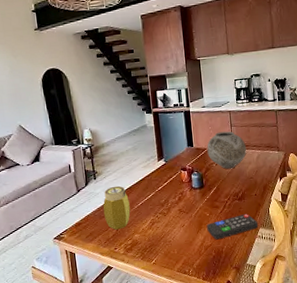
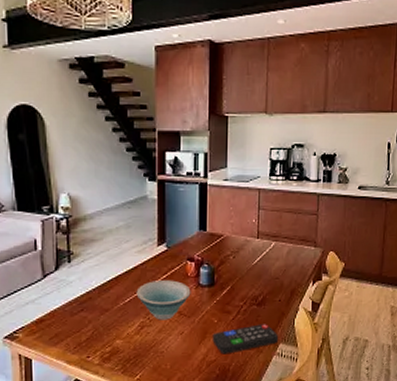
jar: present [103,185,130,230] -> none [76,273,113,332]
bowl: none [146,186,187,217] -> present [136,280,191,320]
vase: present [207,131,247,170] -> none [224,215,276,265]

